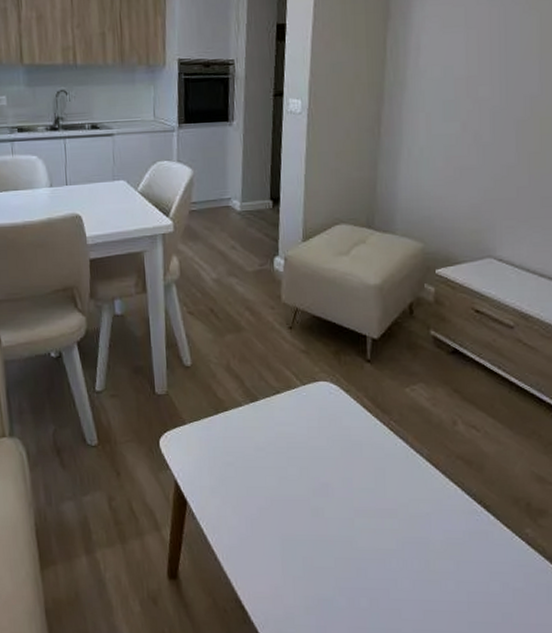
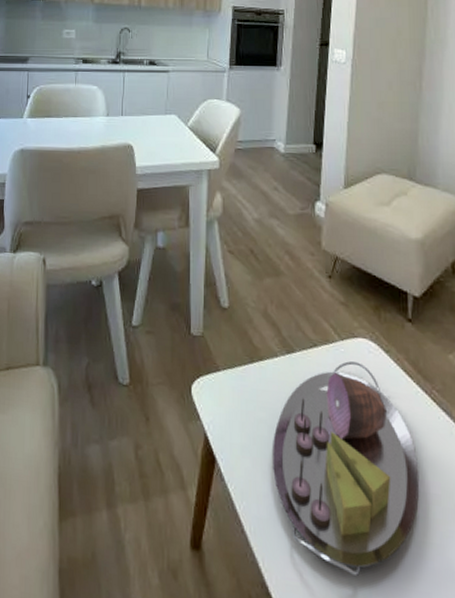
serving tray: none [240,403,378,584] -> present [273,361,420,577]

